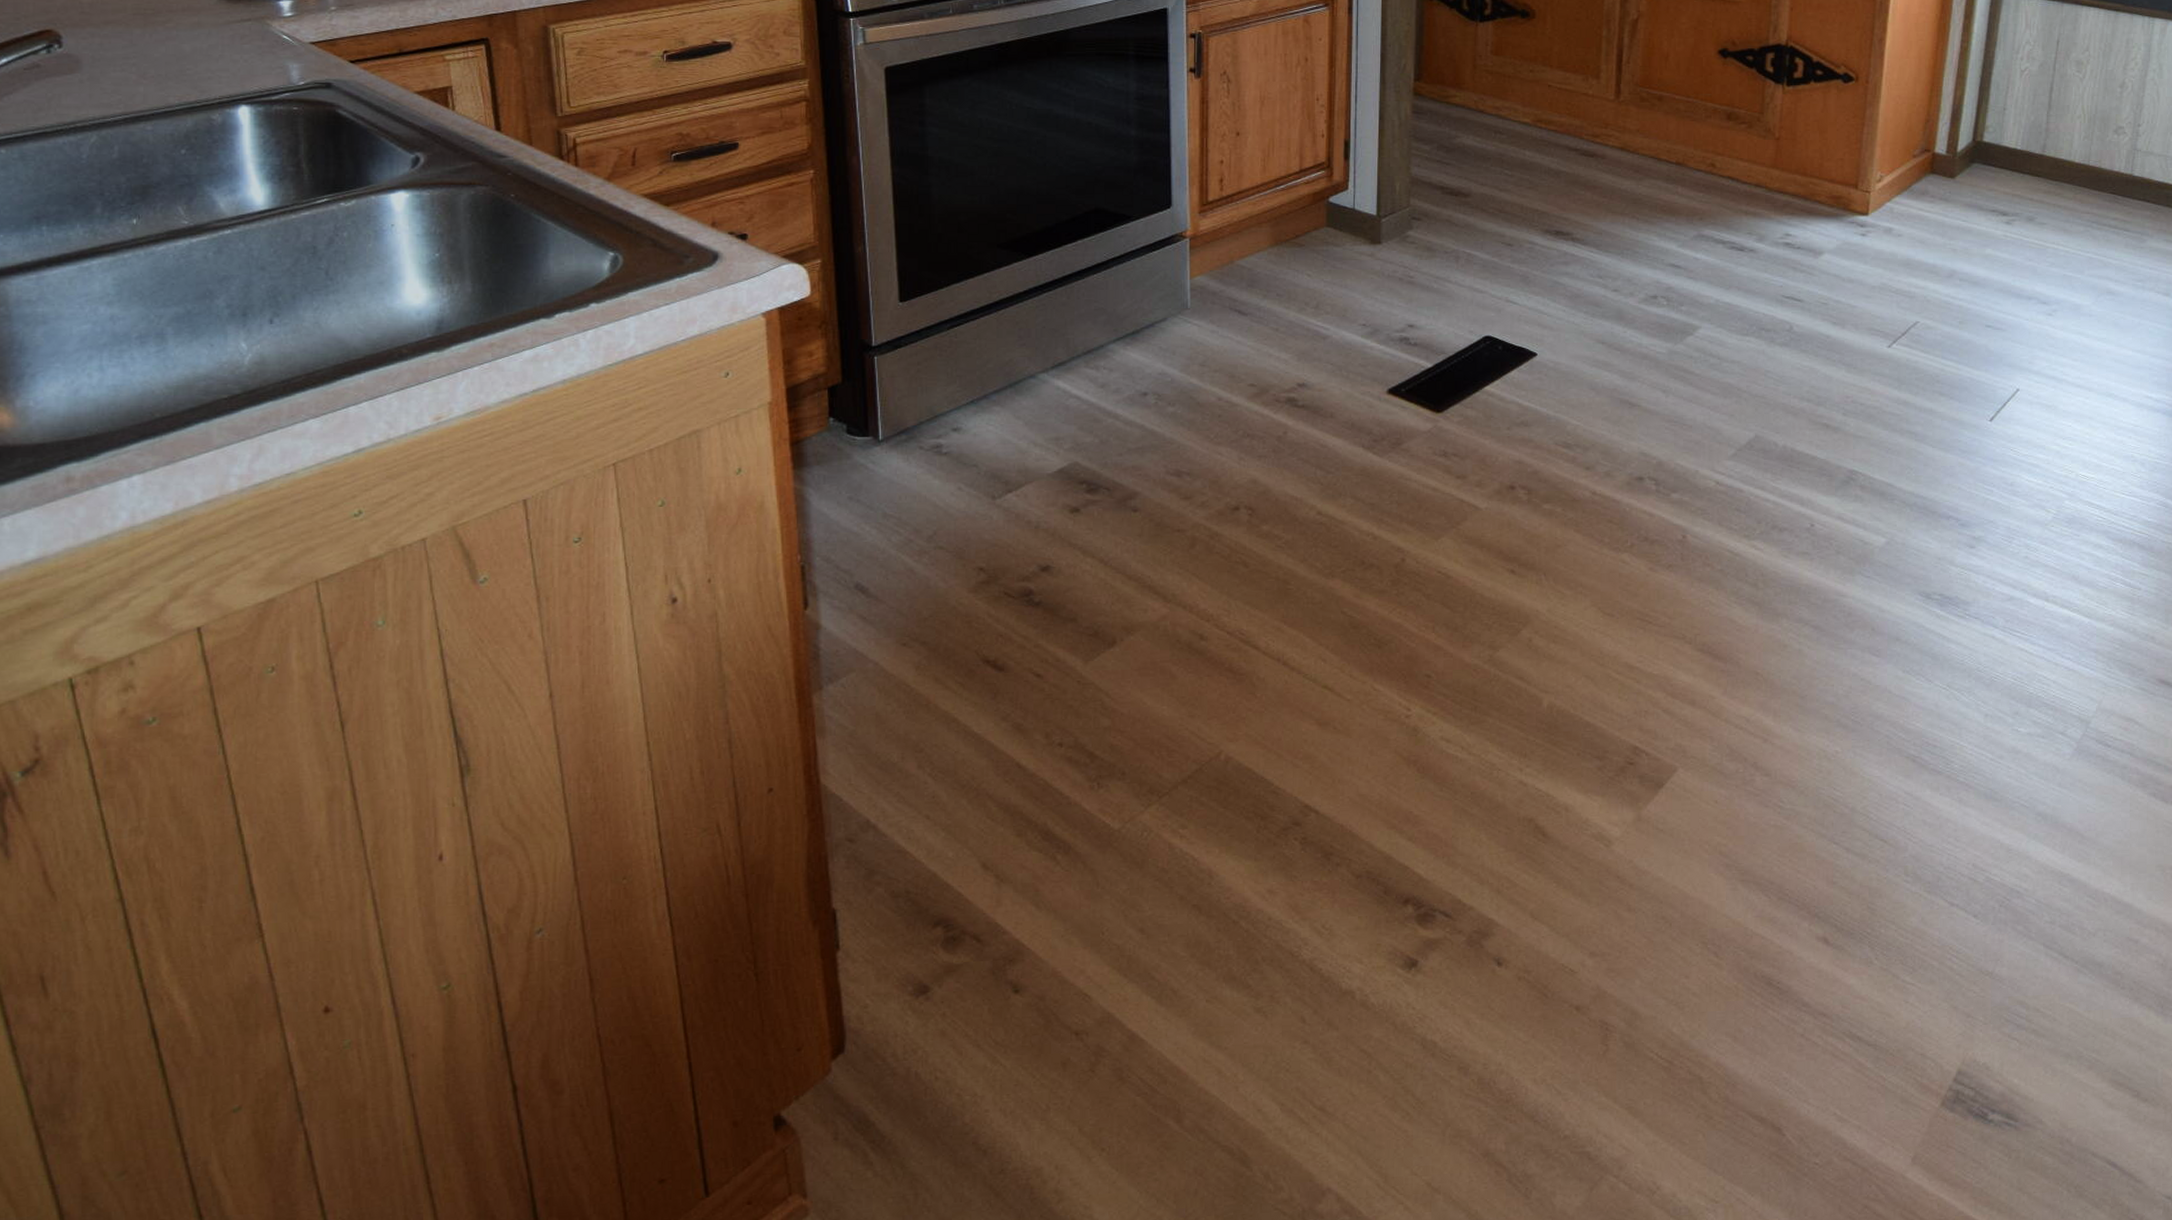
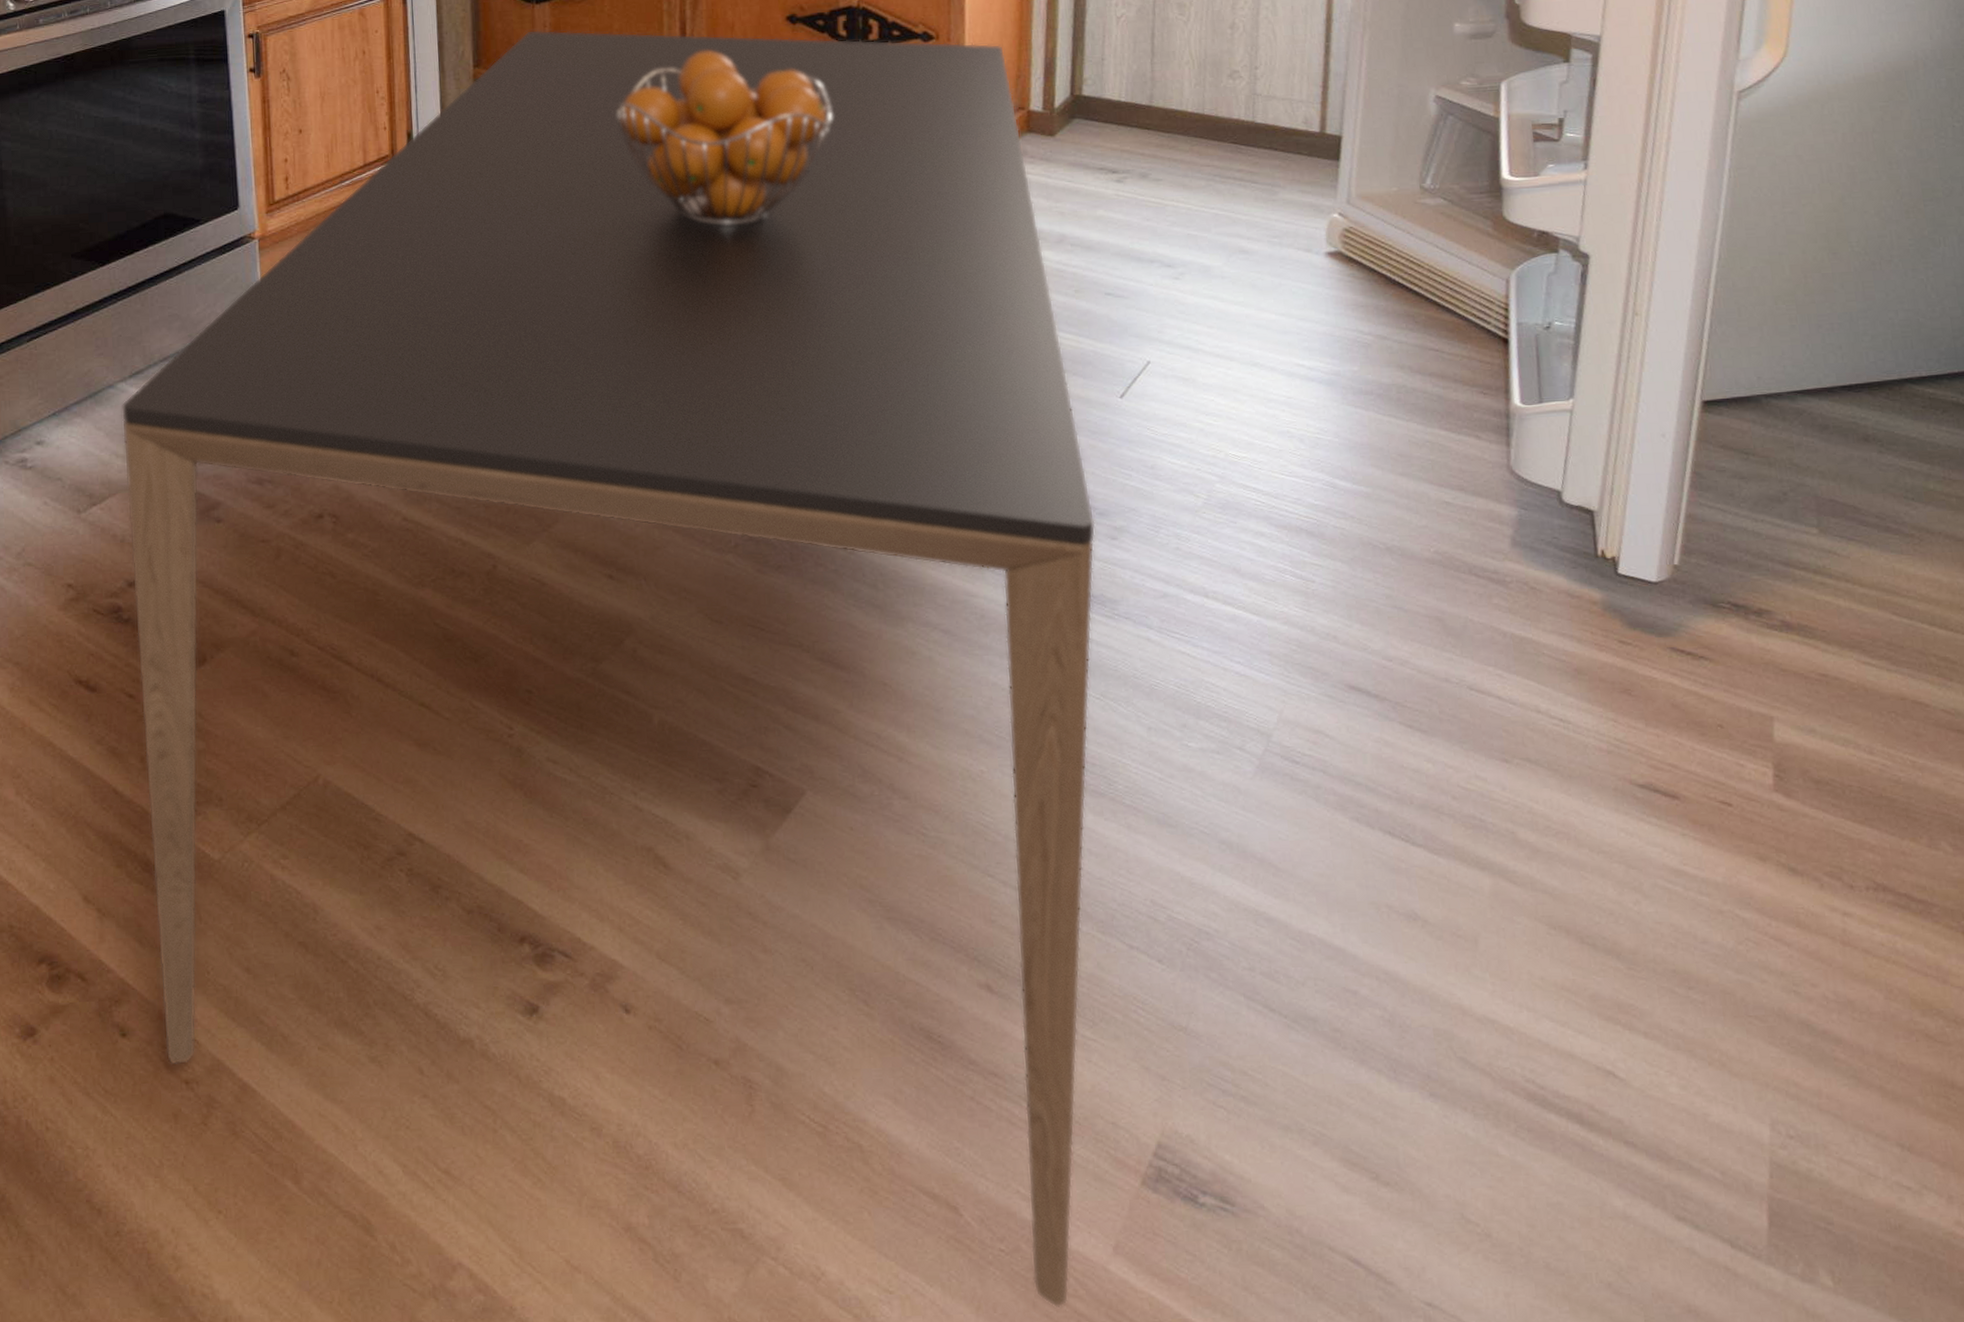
dining table: none [1041,47,1957,1211] -> present [121,29,1096,1309]
fruit basket: none [1550,78,1753,248] -> present [616,50,832,227]

